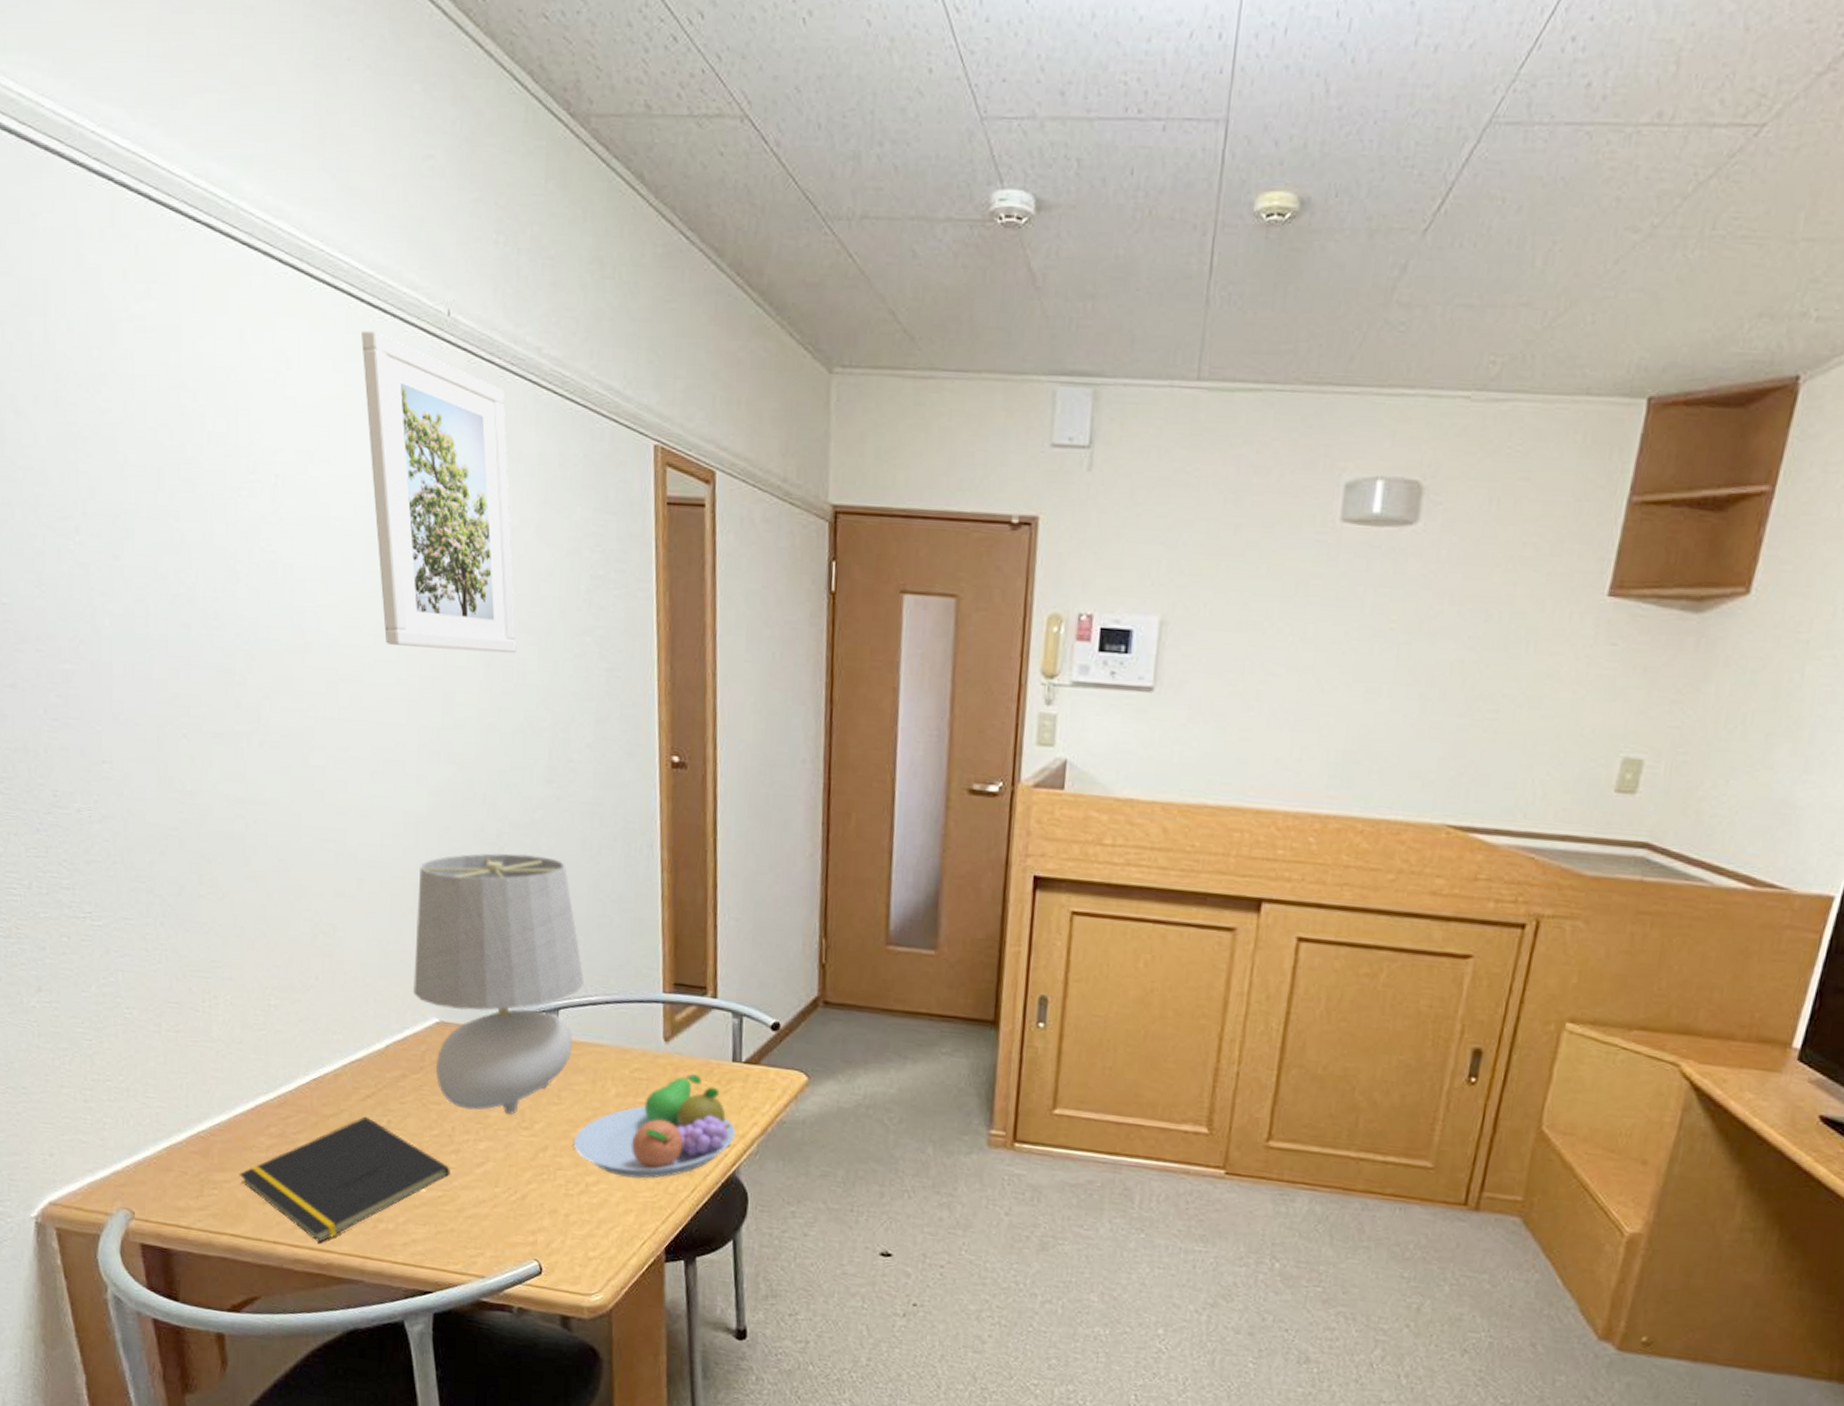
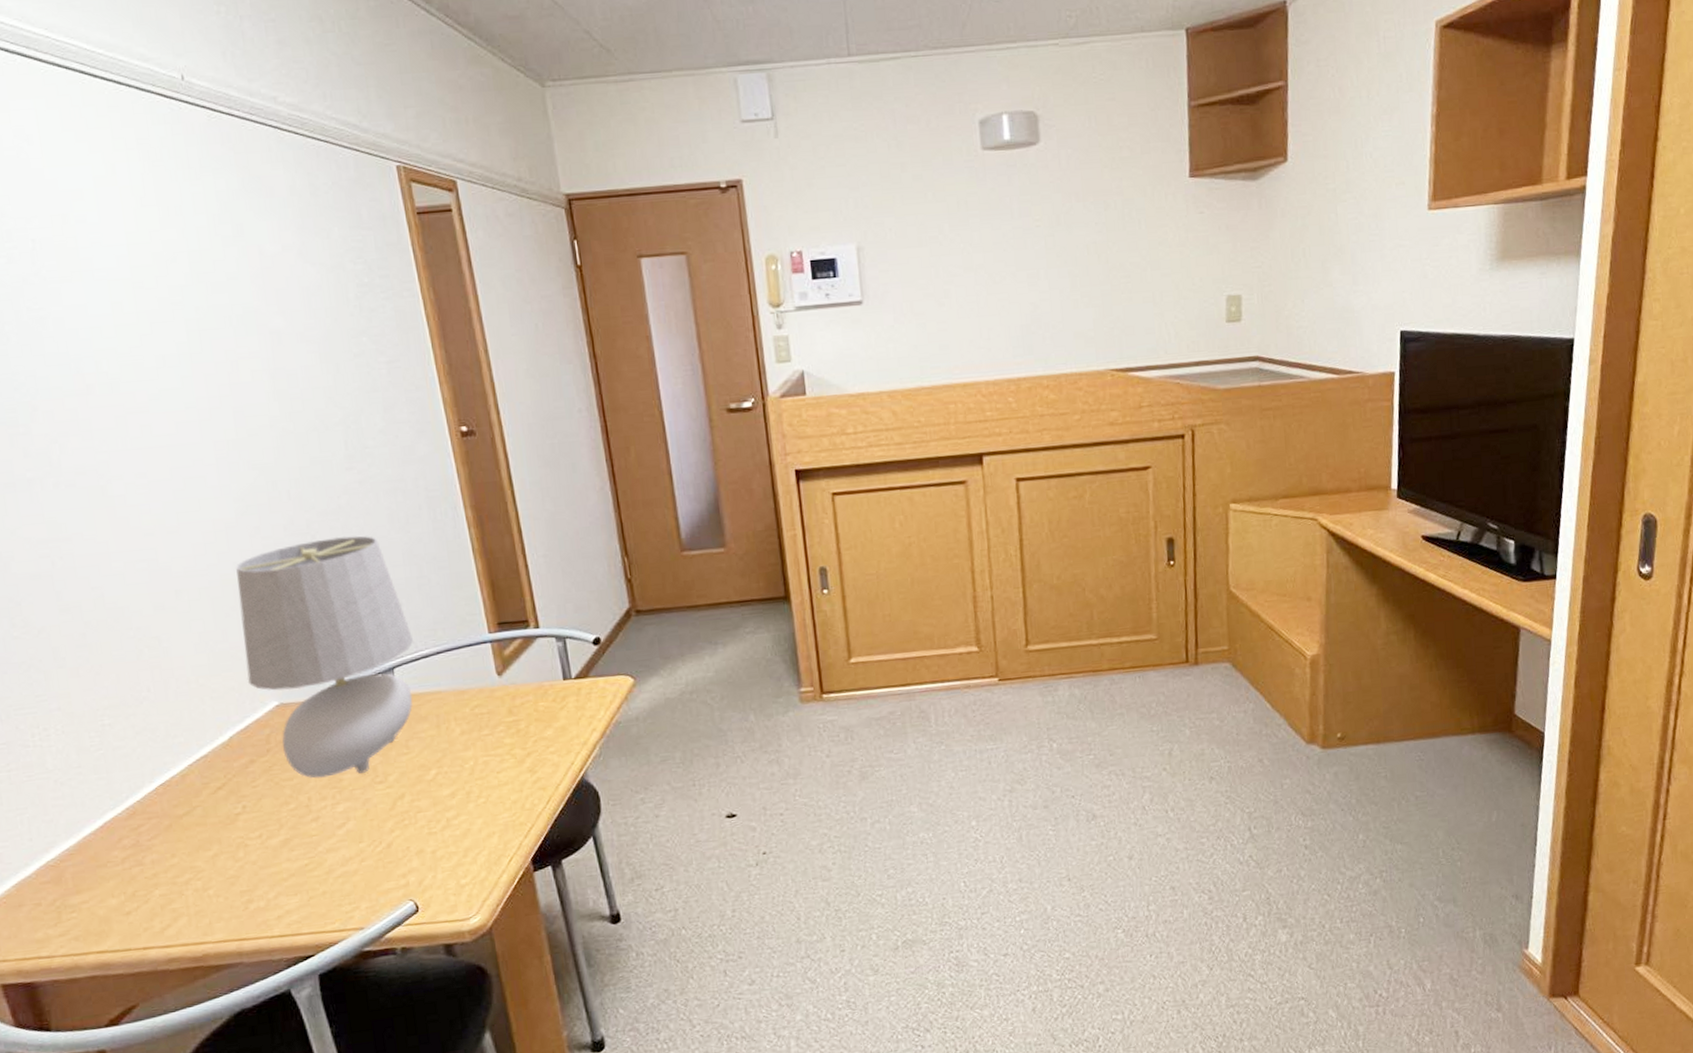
notepad: present [239,1116,450,1243] -> none [96,807,314,938]
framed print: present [361,330,517,654] -> none [99,101,298,374]
fruit bowl: present [573,1074,735,1179] -> none [427,698,578,805]

